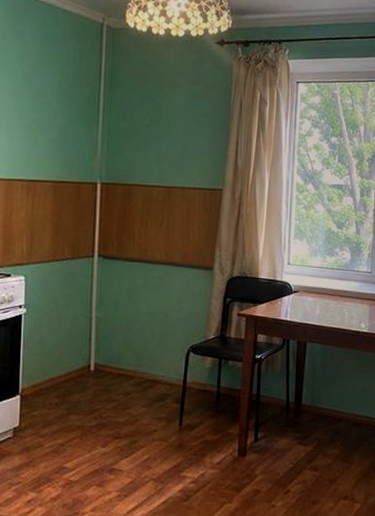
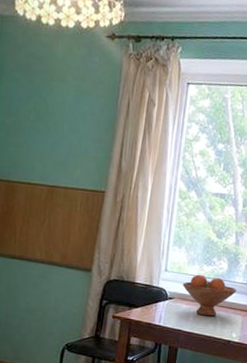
fruit bowl: none [307,266,362,308] -> present [183,274,237,317]

